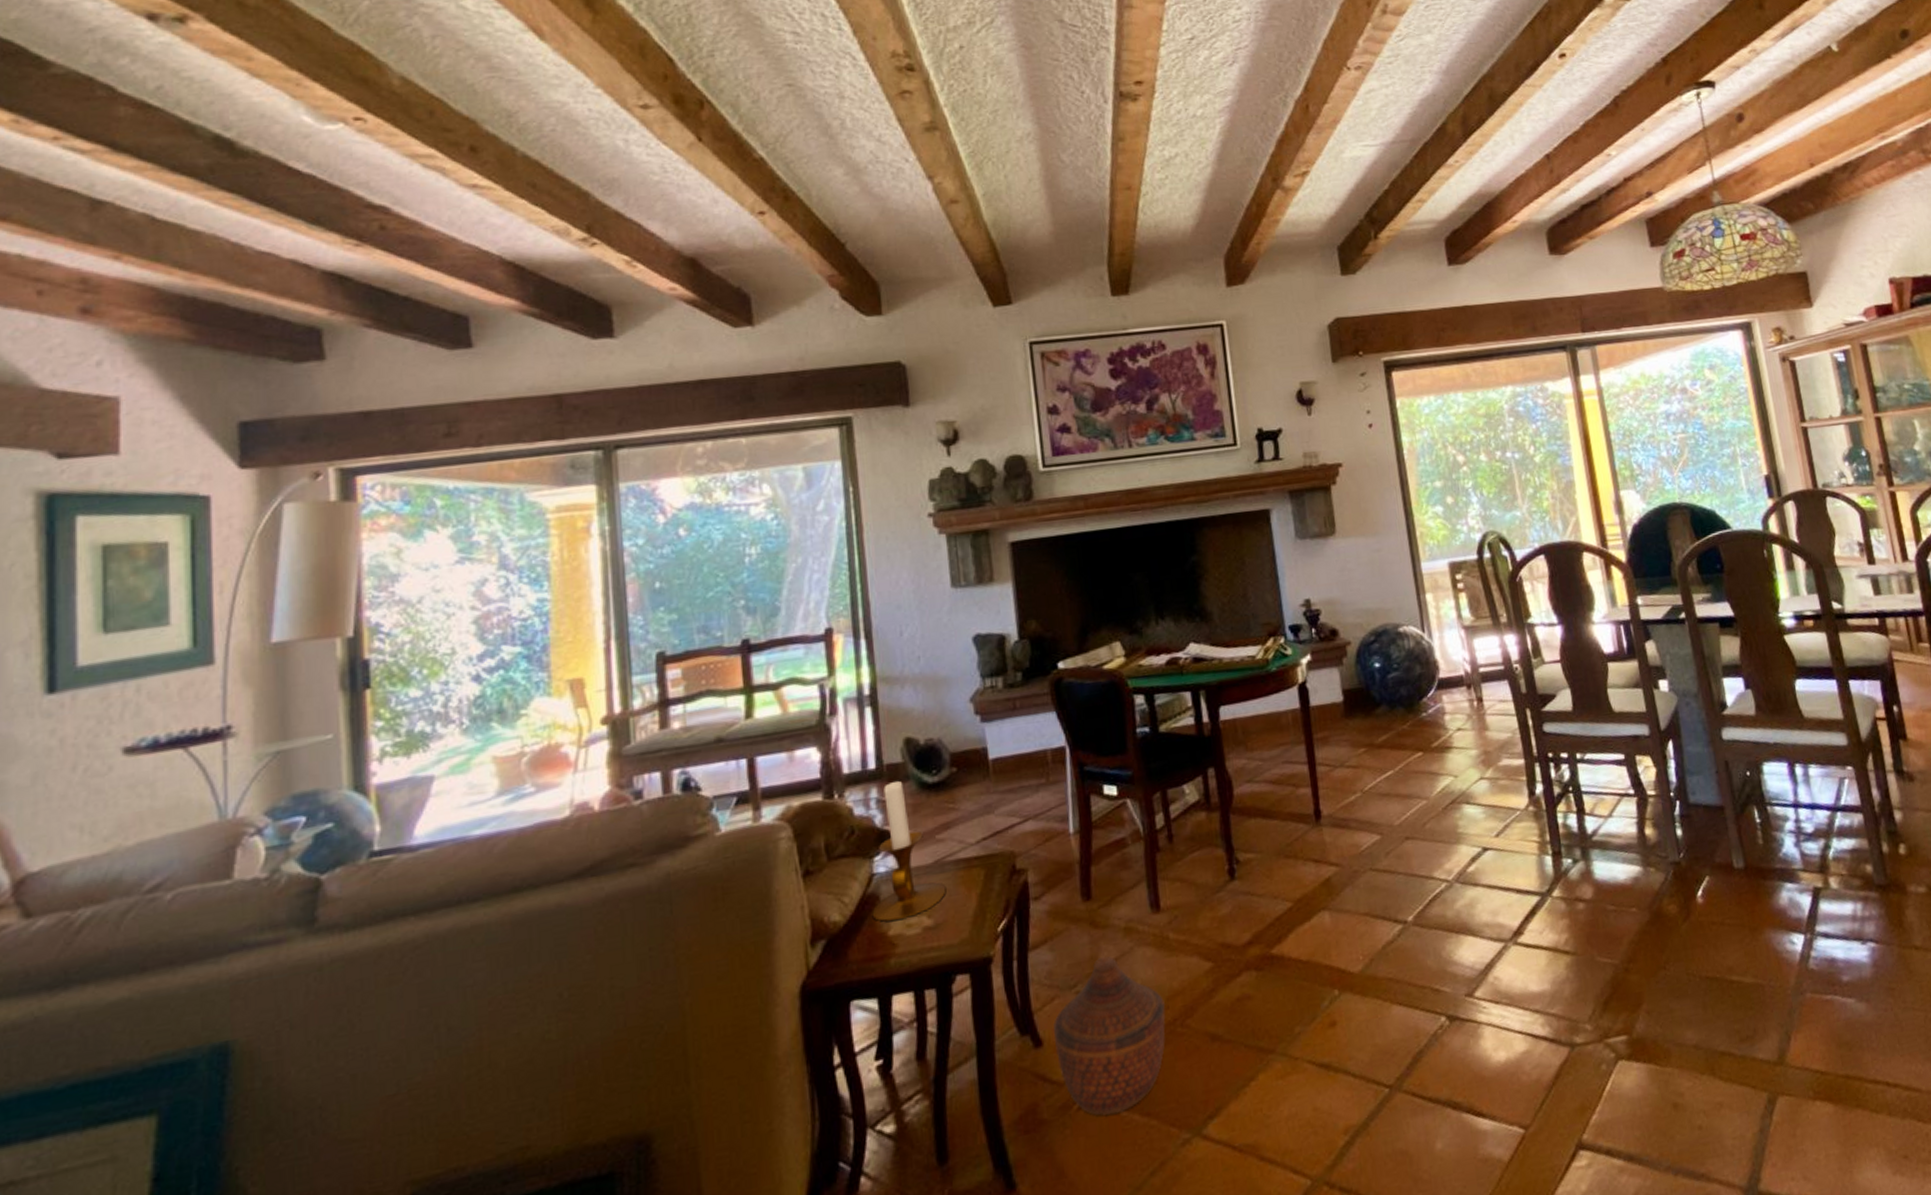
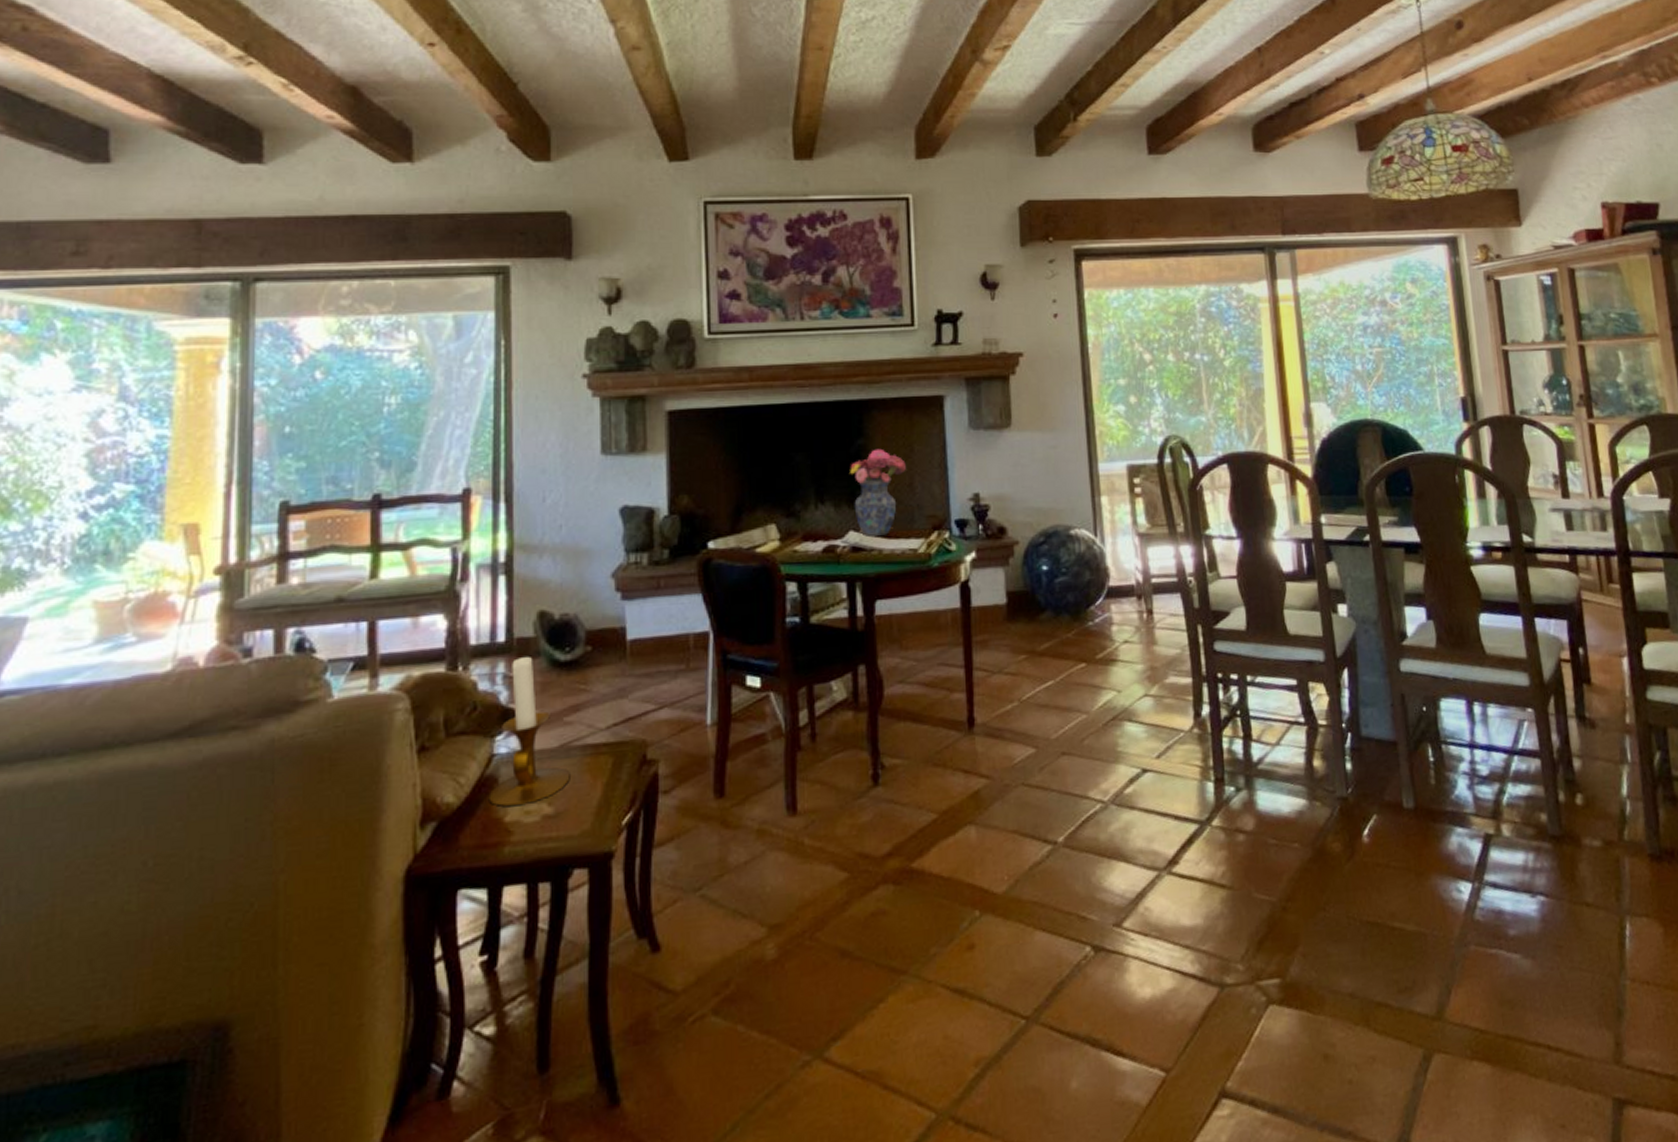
woven basket: present [1053,956,1166,1116] -> none [674,859,794,1031]
flower arrangement: none [1186,563,1239,648] -> present [850,448,906,538]

